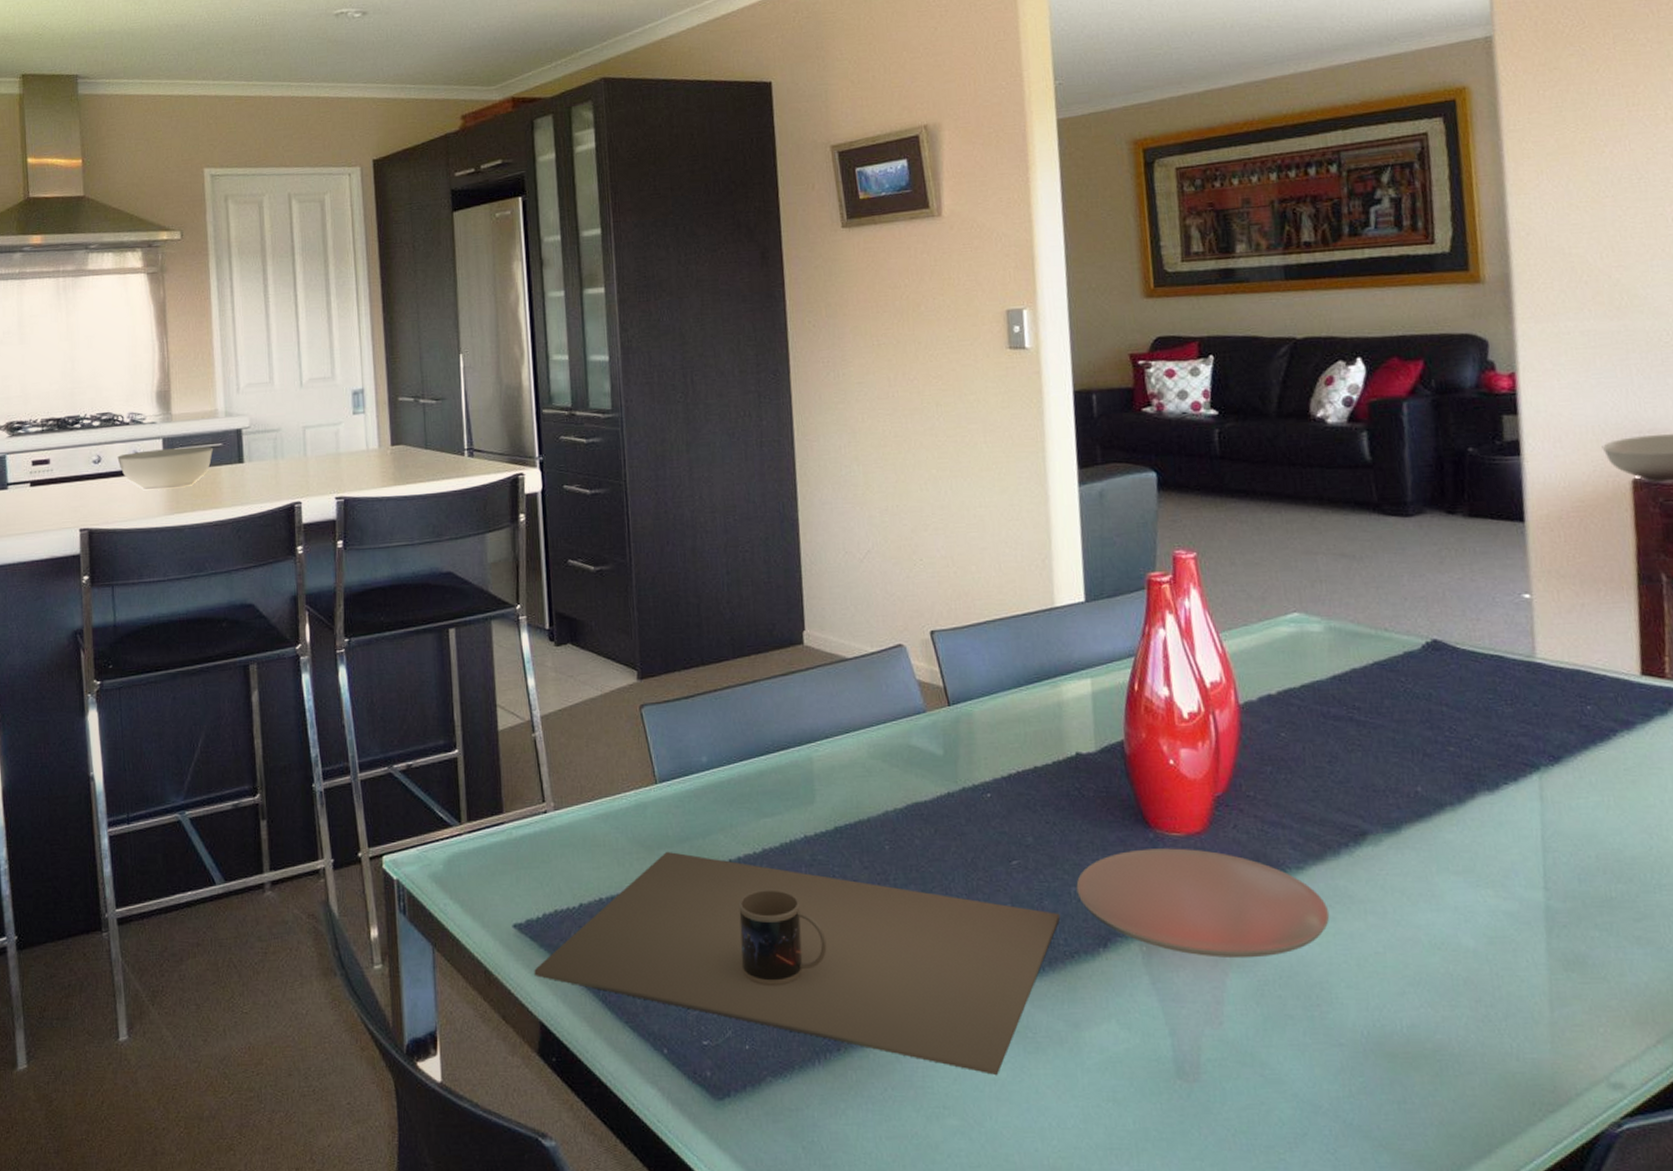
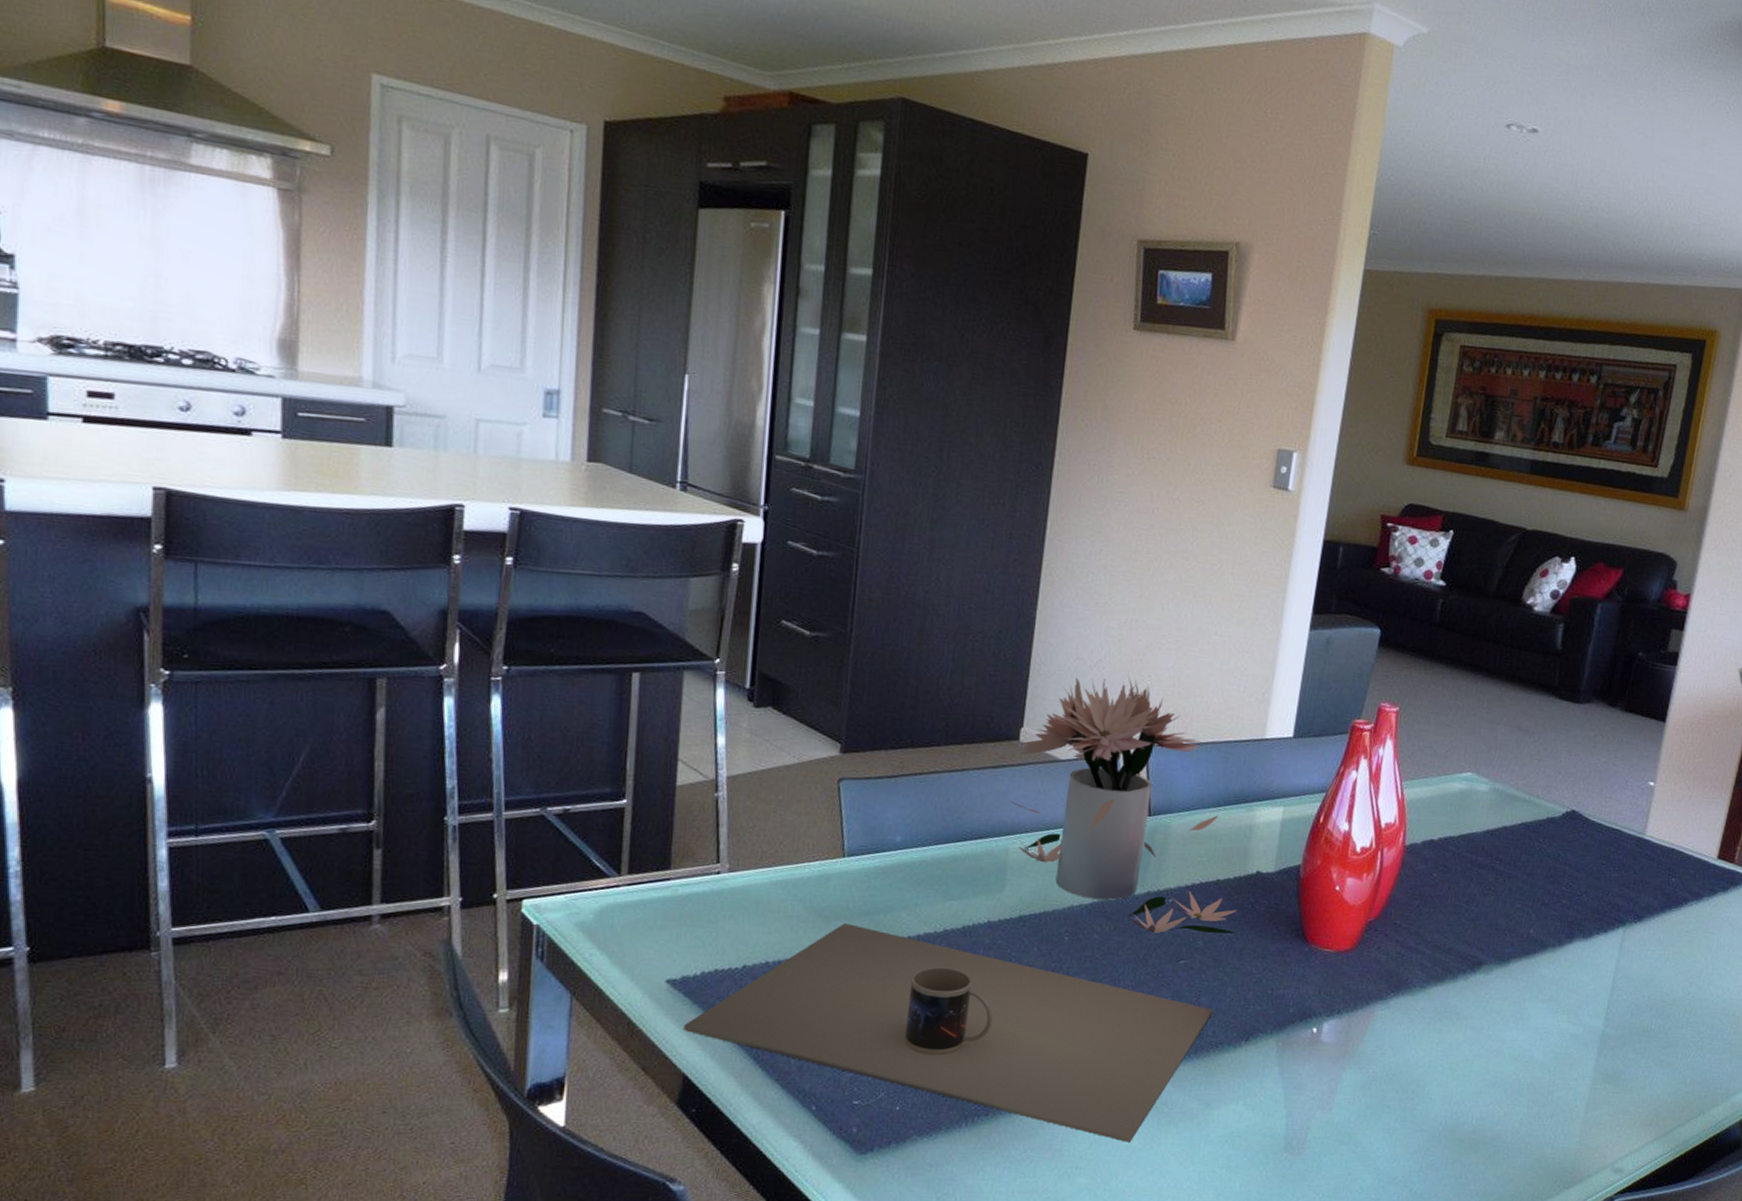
bowl: present [117,446,214,490] -> none [215,406,353,461]
bouquet: none [803,563,1067,833] -> present [1009,676,1237,934]
plate: present [1076,848,1330,959] -> none [1232,960,1438,1058]

